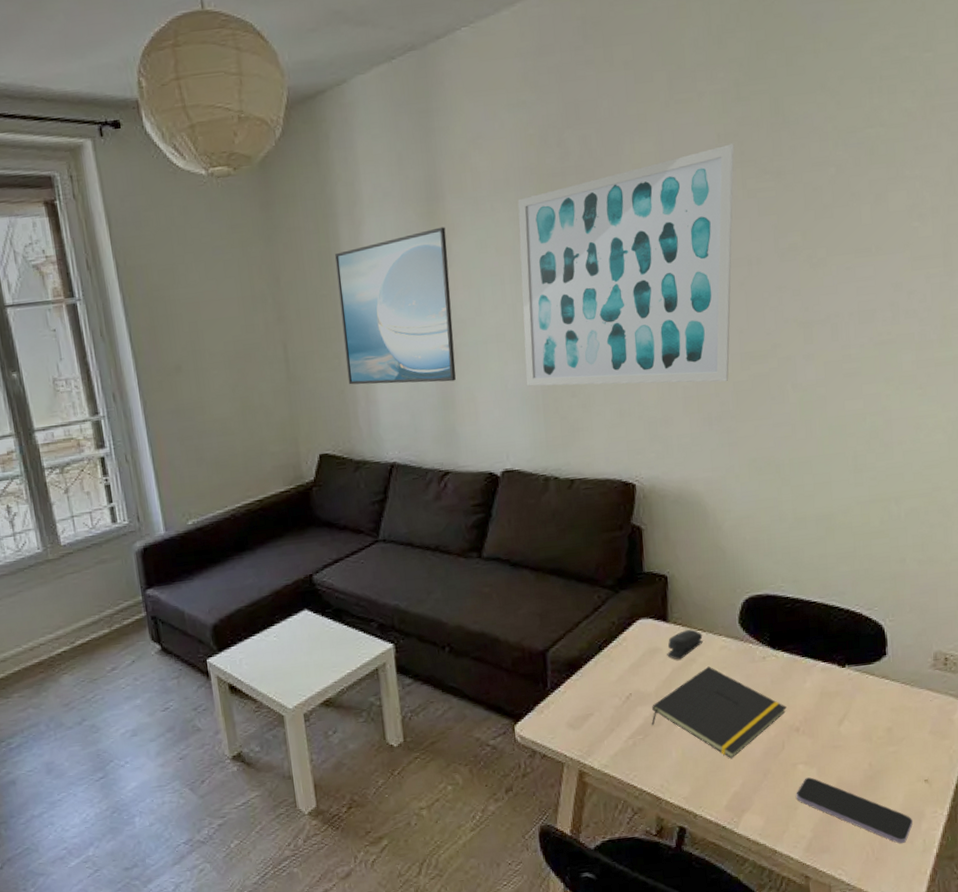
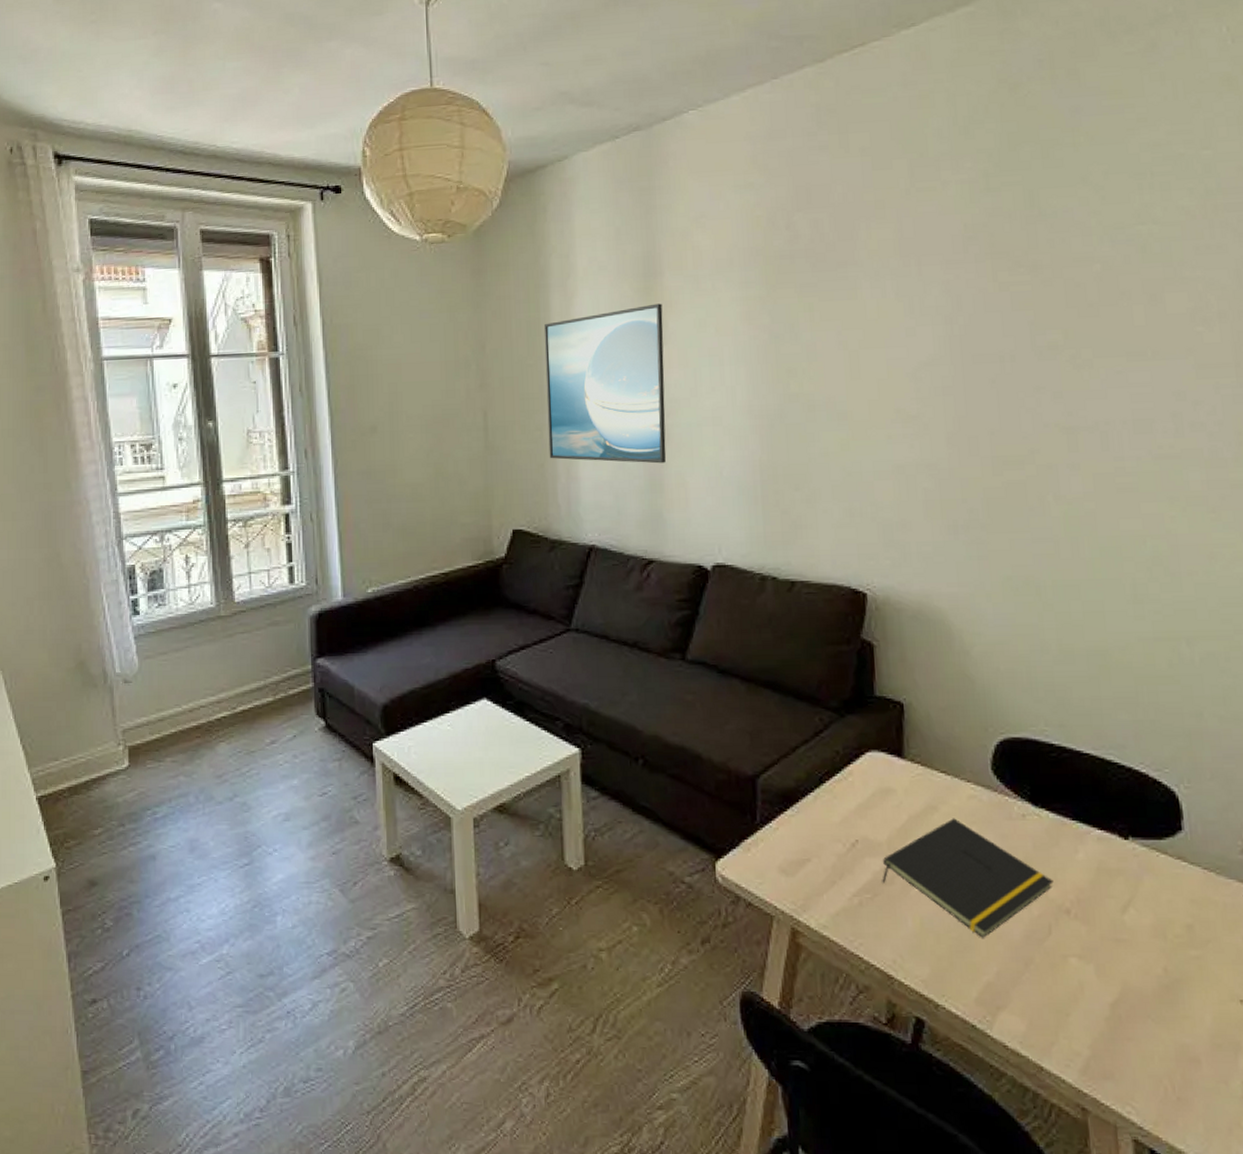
wall art: present [517,143,734,387] -> none [741,234,983,487]
stapler: present [667,629,703,660] -> none [902,771,947,806]
smartphone: present [796,777,913,844] -> none [1067,976,1226,1082]

